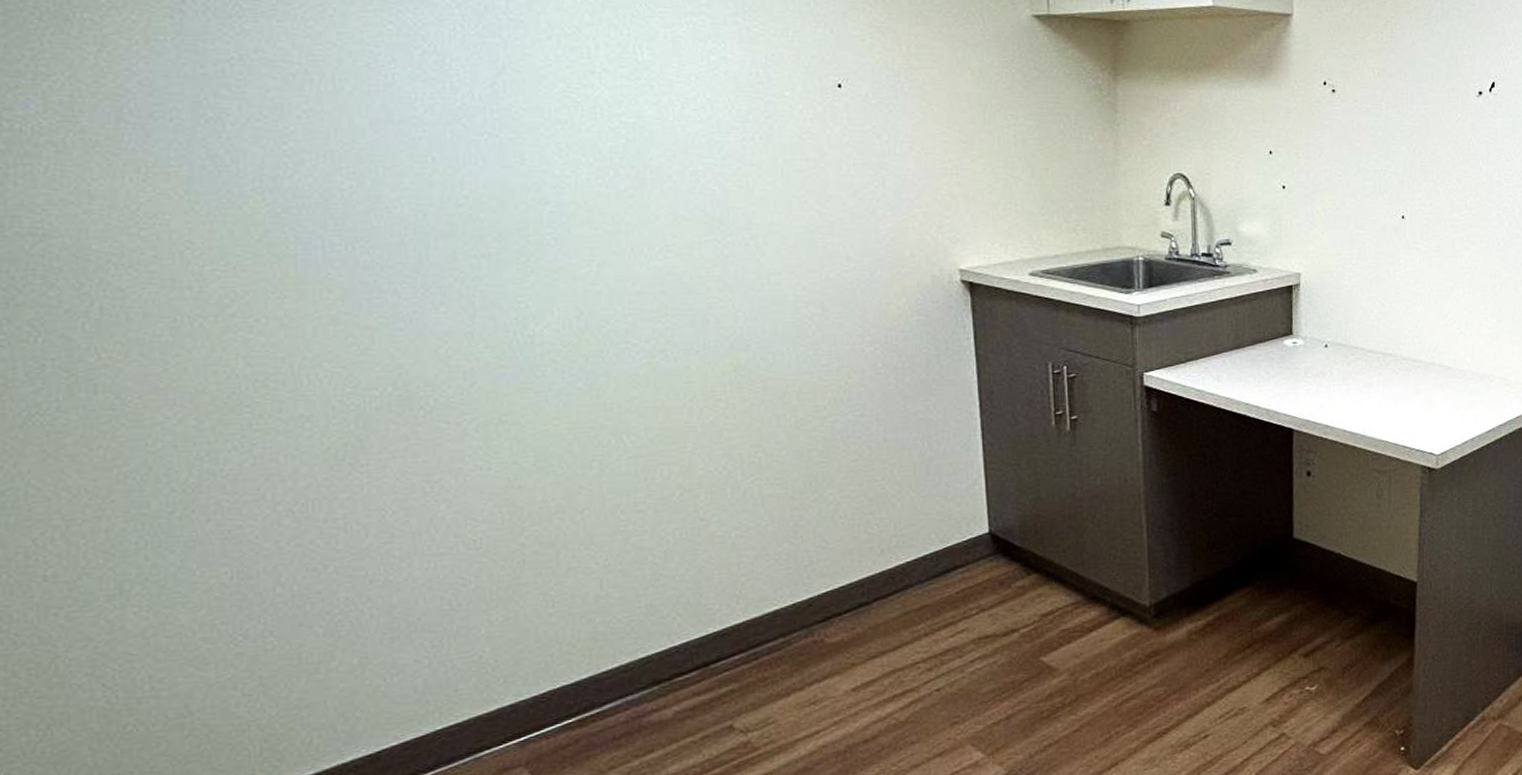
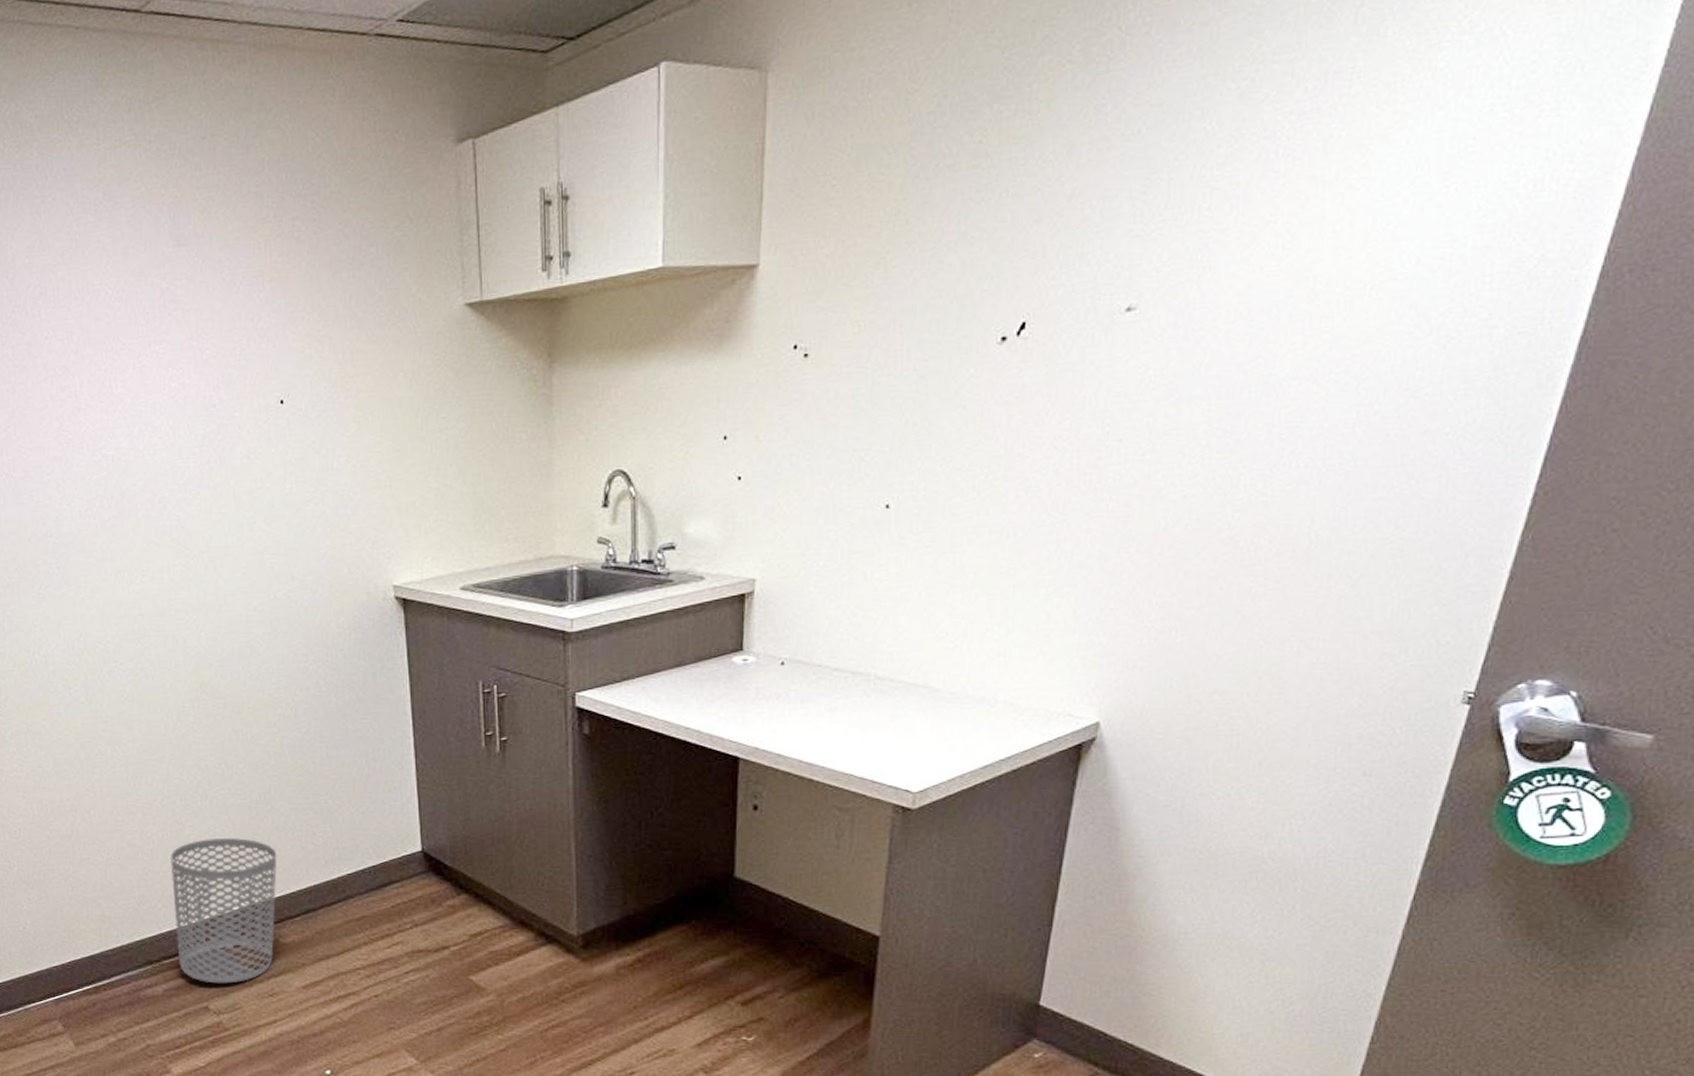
waste bin: none [689,531,824,698] -> present [170,838,277,984]

